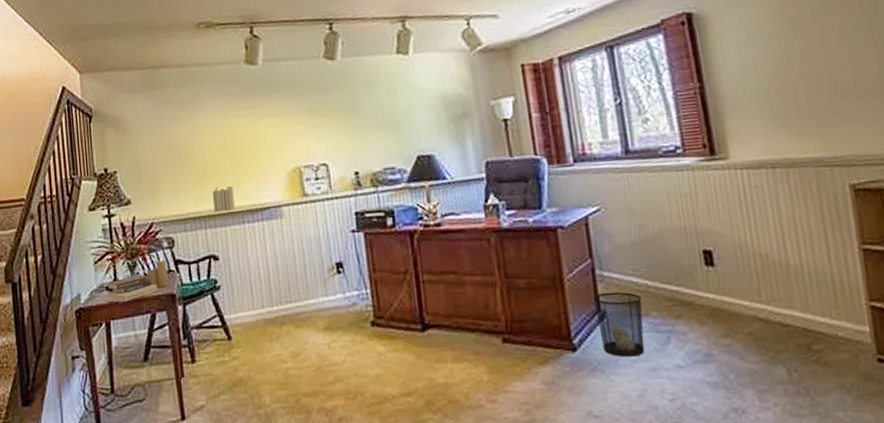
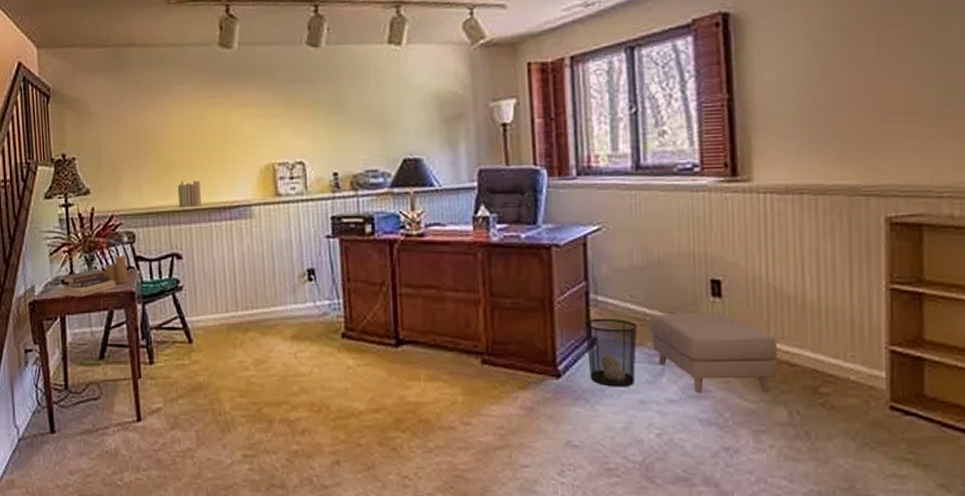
ottoman: none [651,280,773,357] -> present [648,313,778,393]

